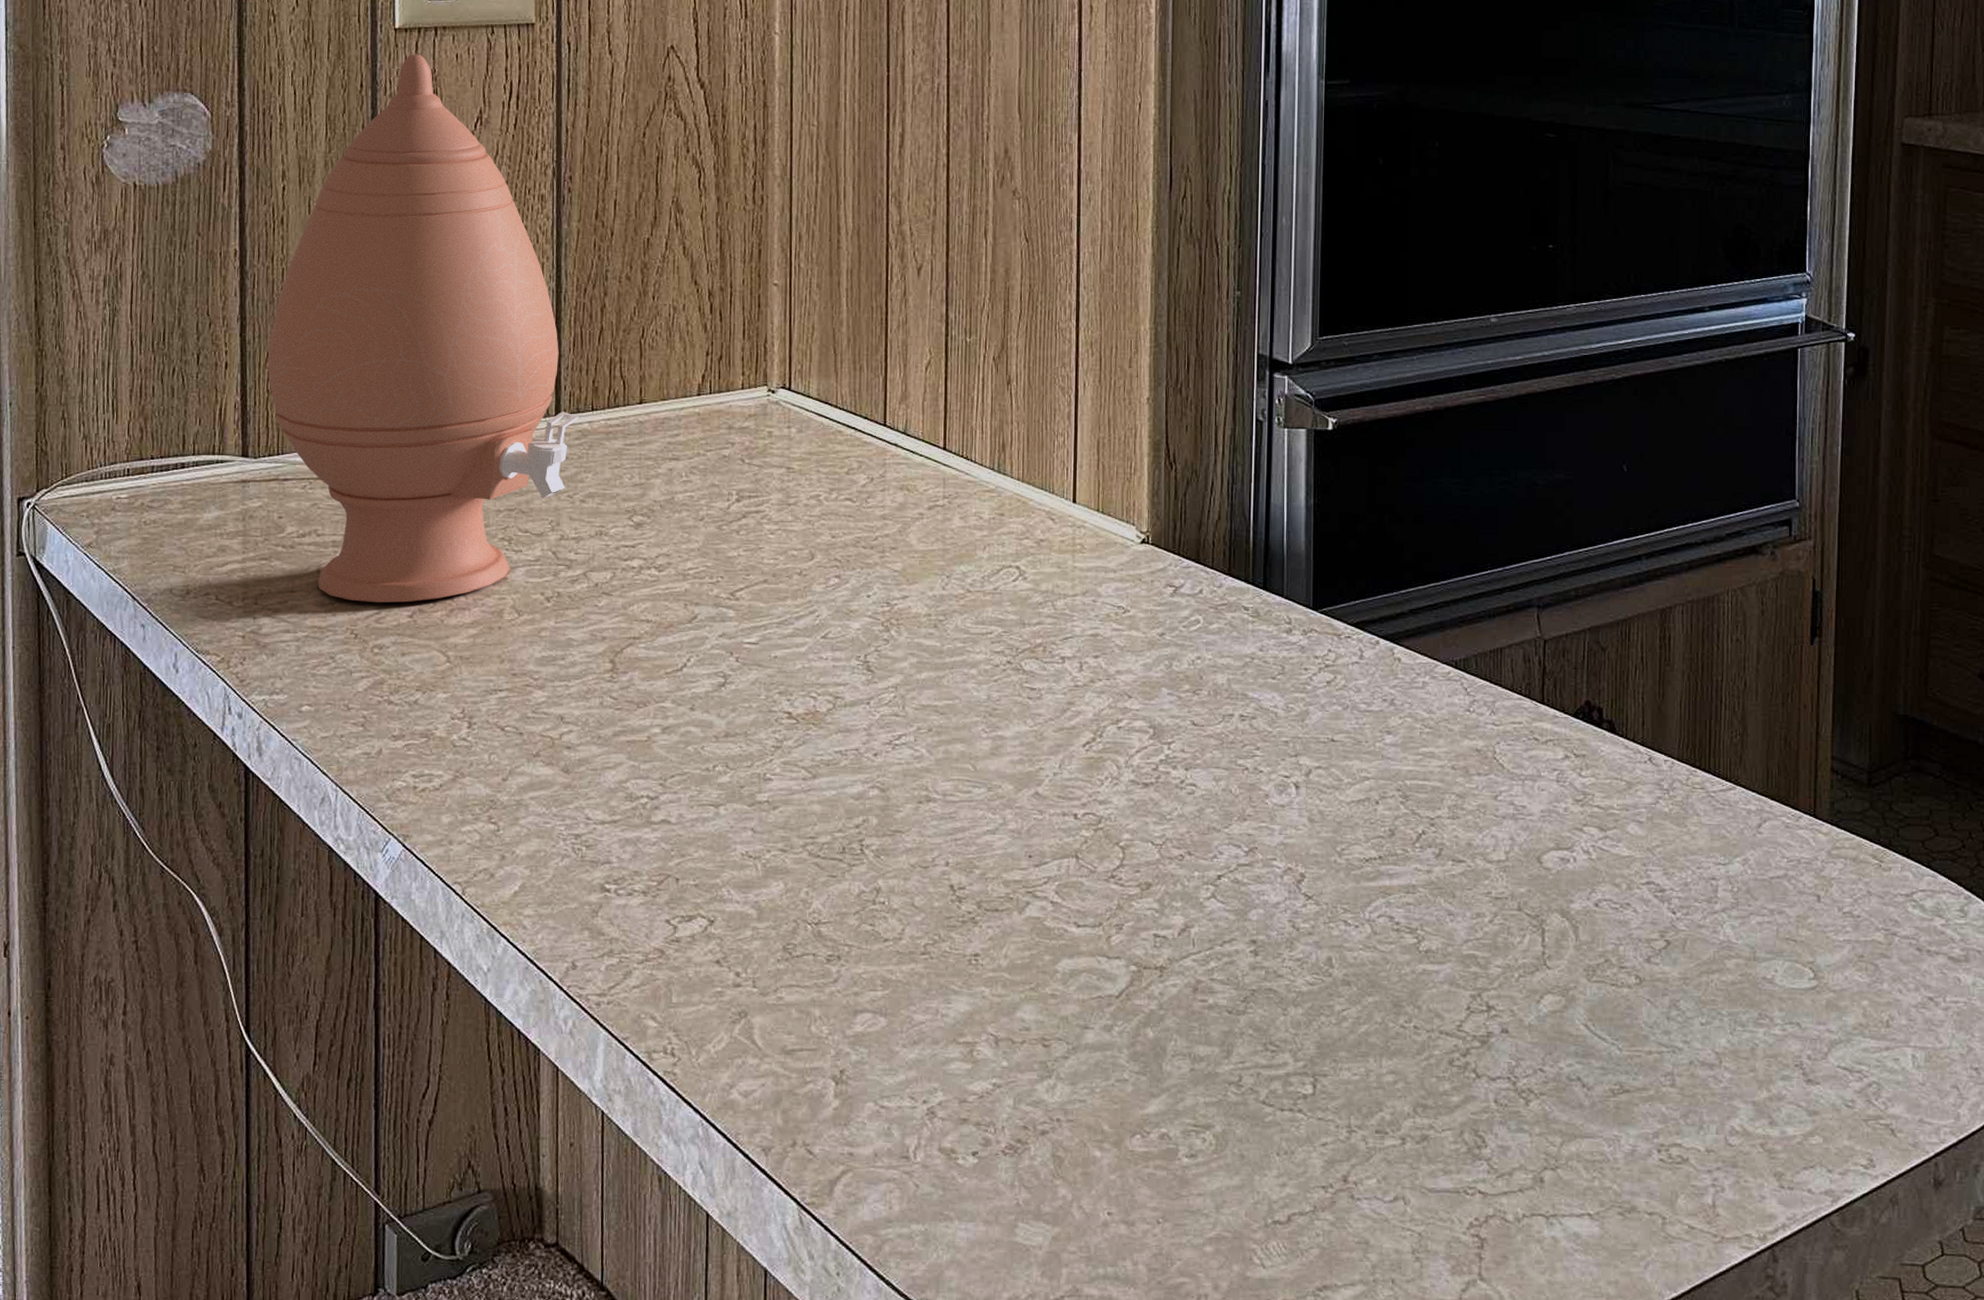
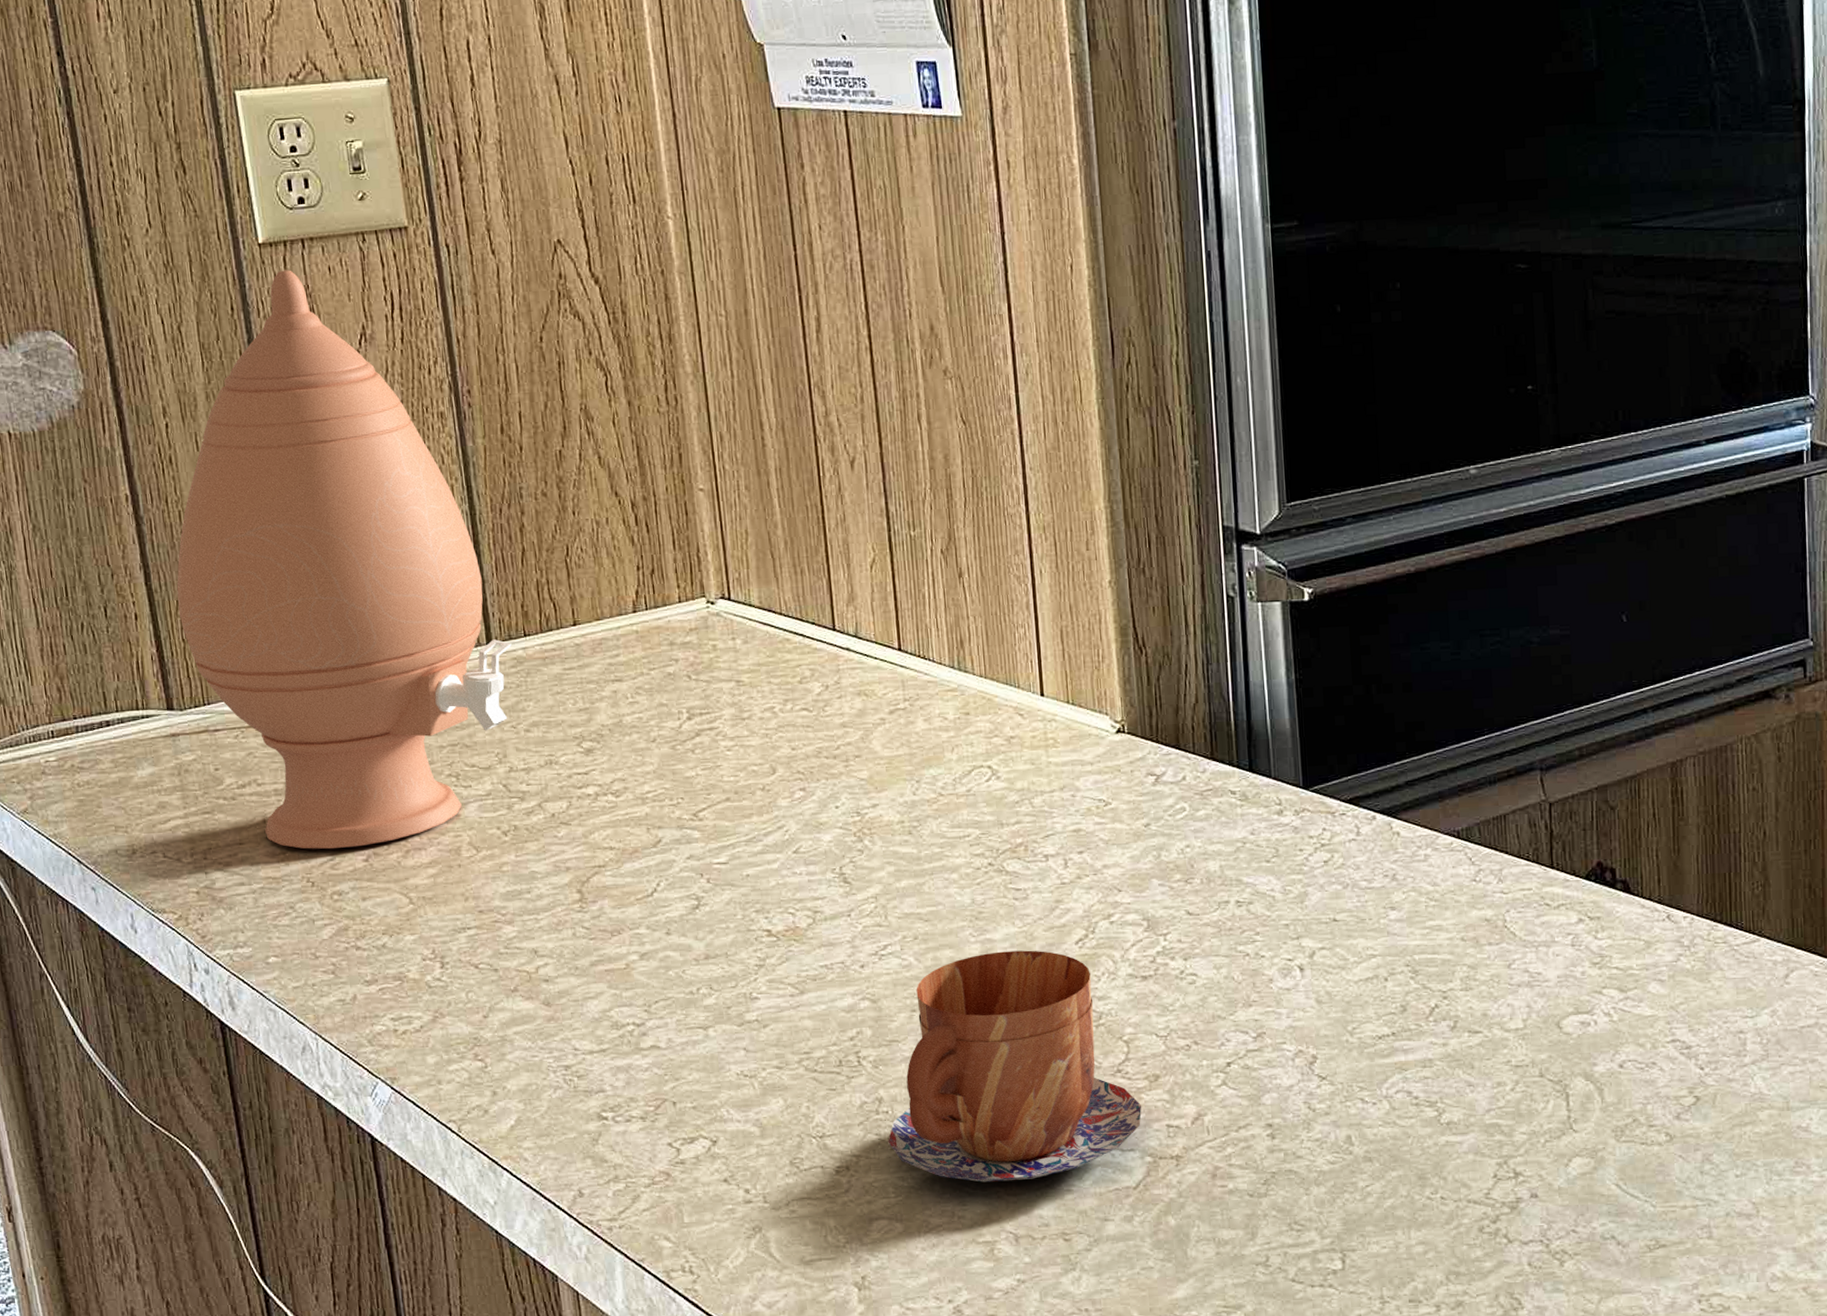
mug: none [881,749,1132,982] -> present [888,950,1142,1182]

